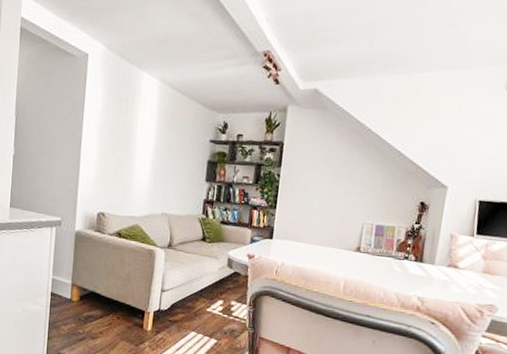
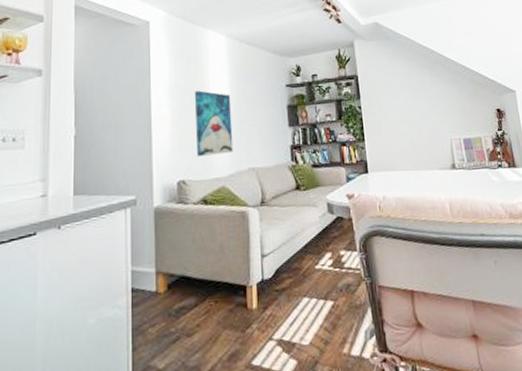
wall art: none [118,131,156,196] -> present [194,90,234,156]

